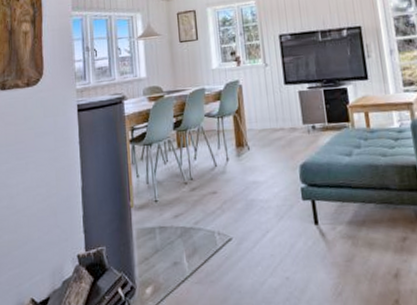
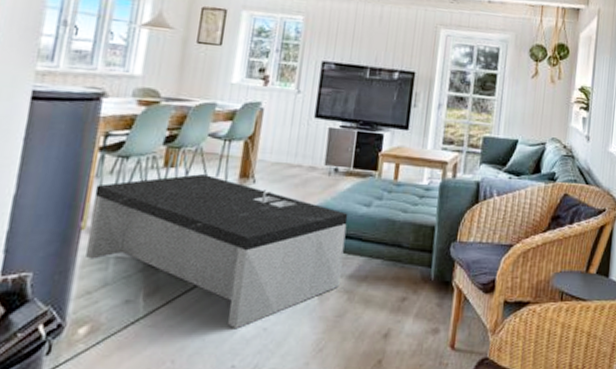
coffee table: none [134,149,342,280] -> present [84,174,348,330]

